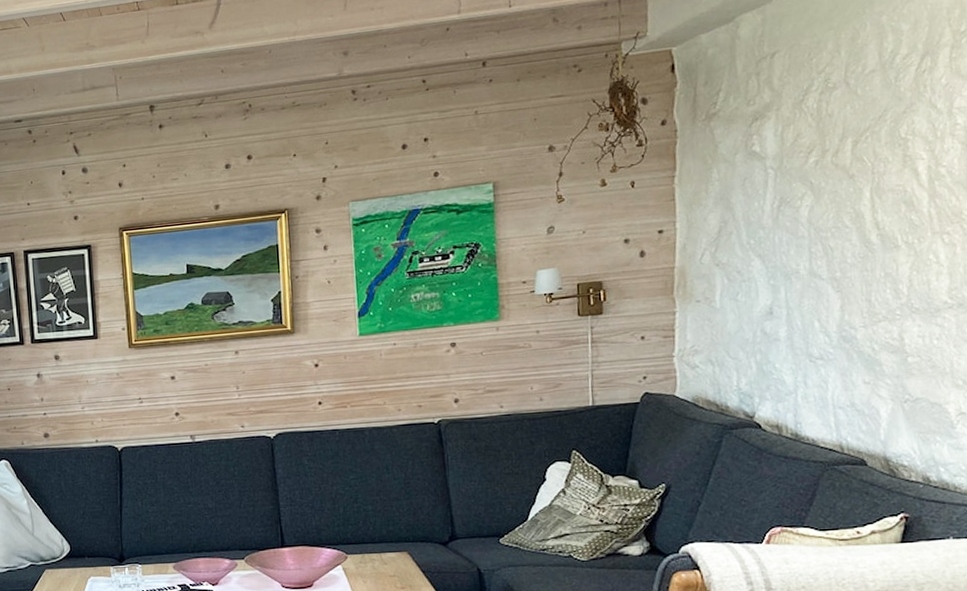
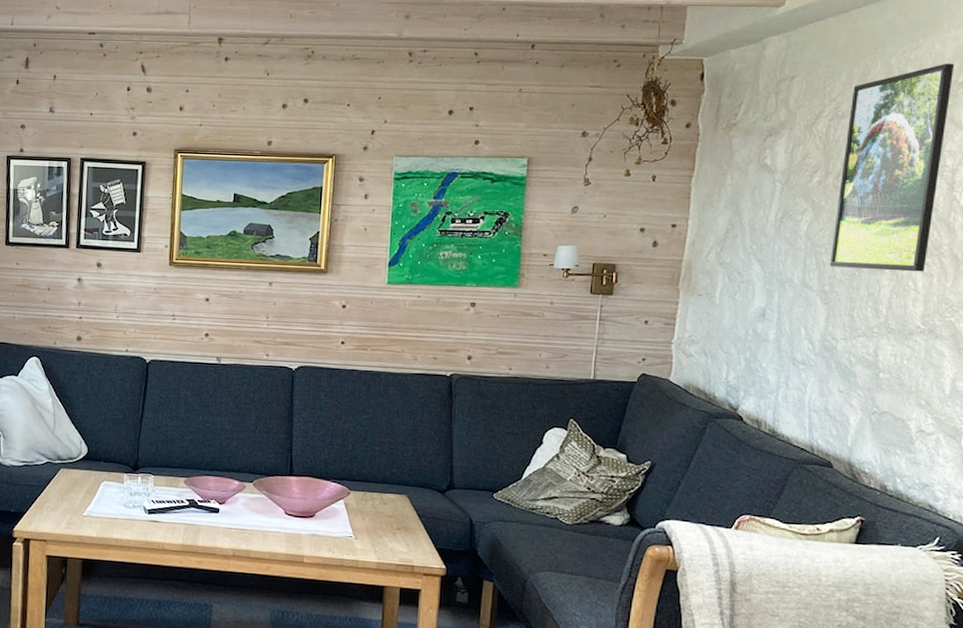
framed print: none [837,11,955,251] -> present [829,63,955,272]

